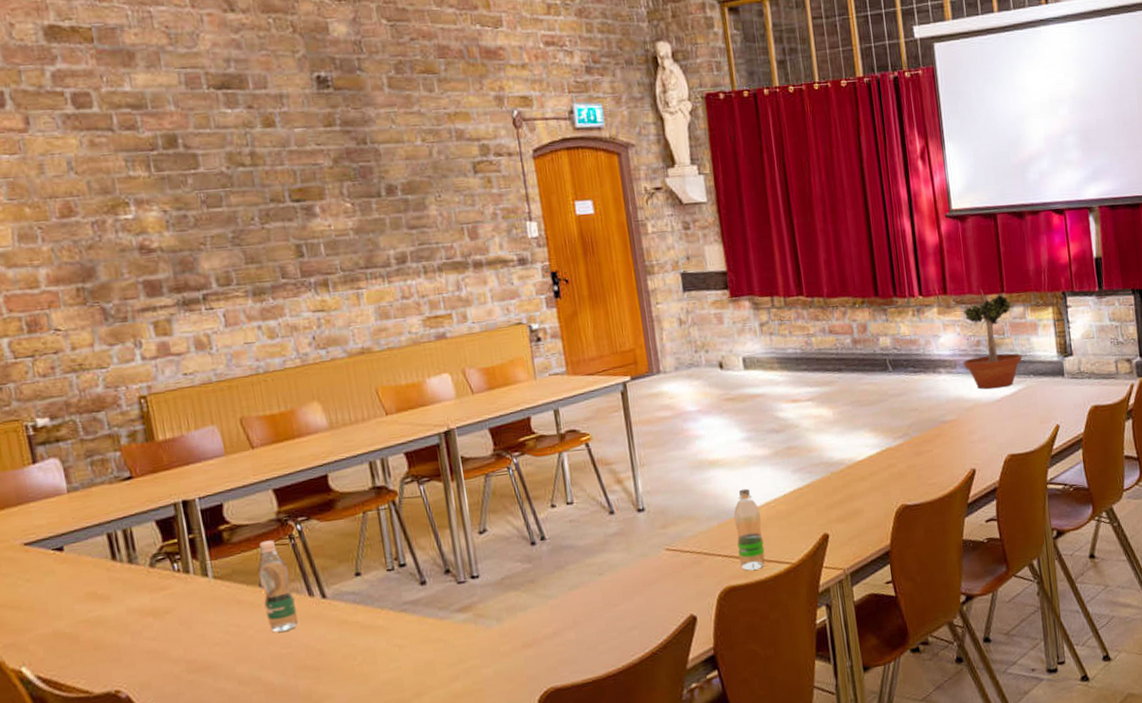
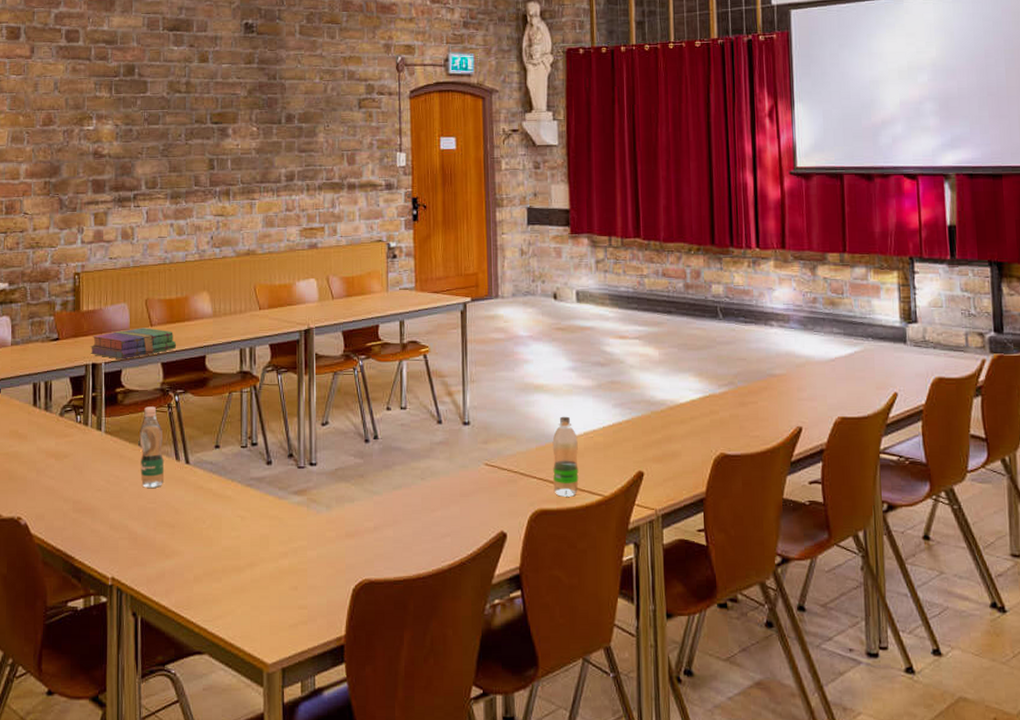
books: none [175,451,289,492] -> present [90,328,177,360]
potted tree: present [963,289,1022,389] -> none [797,247,861,348]

